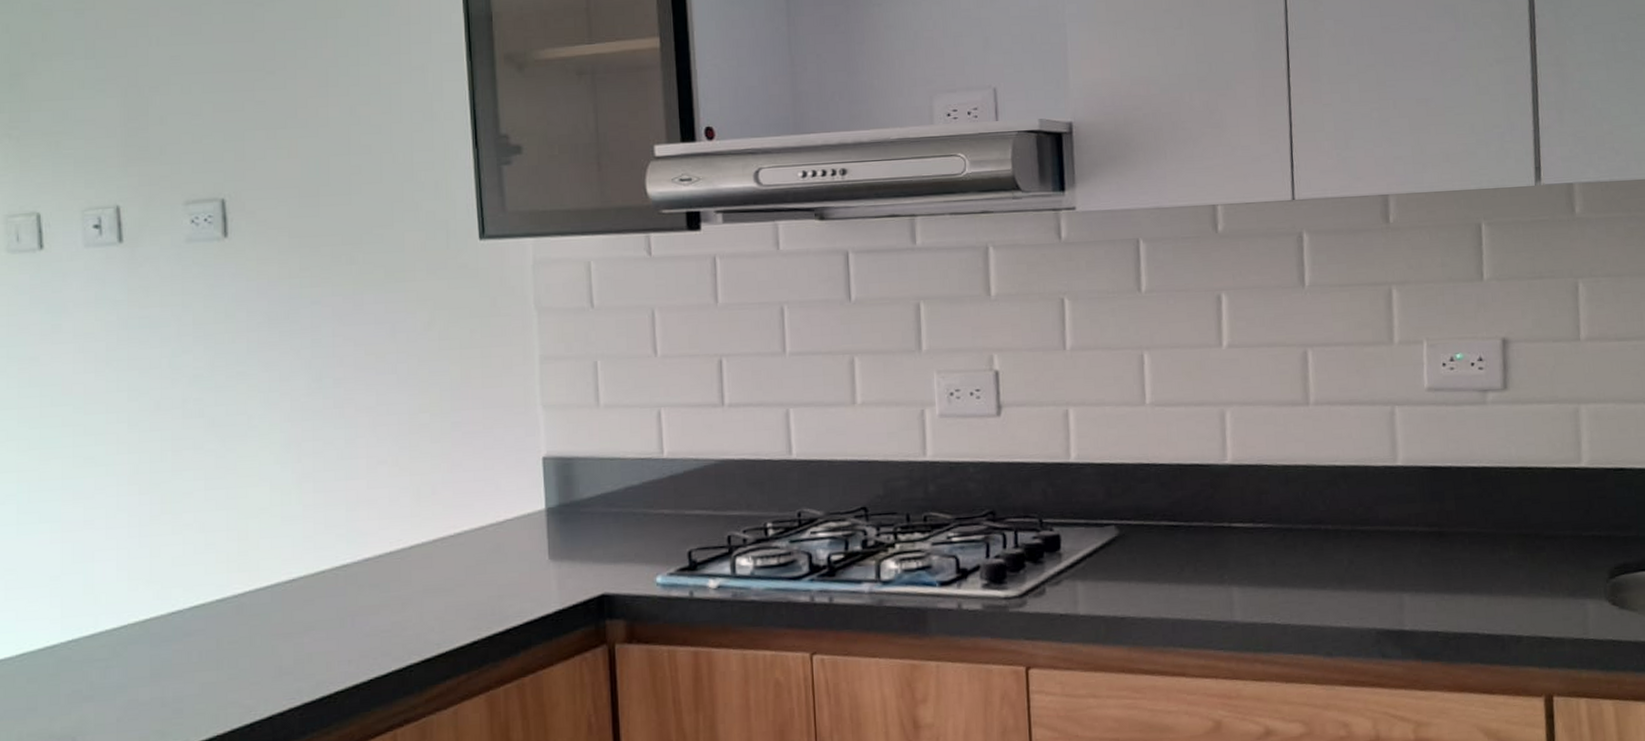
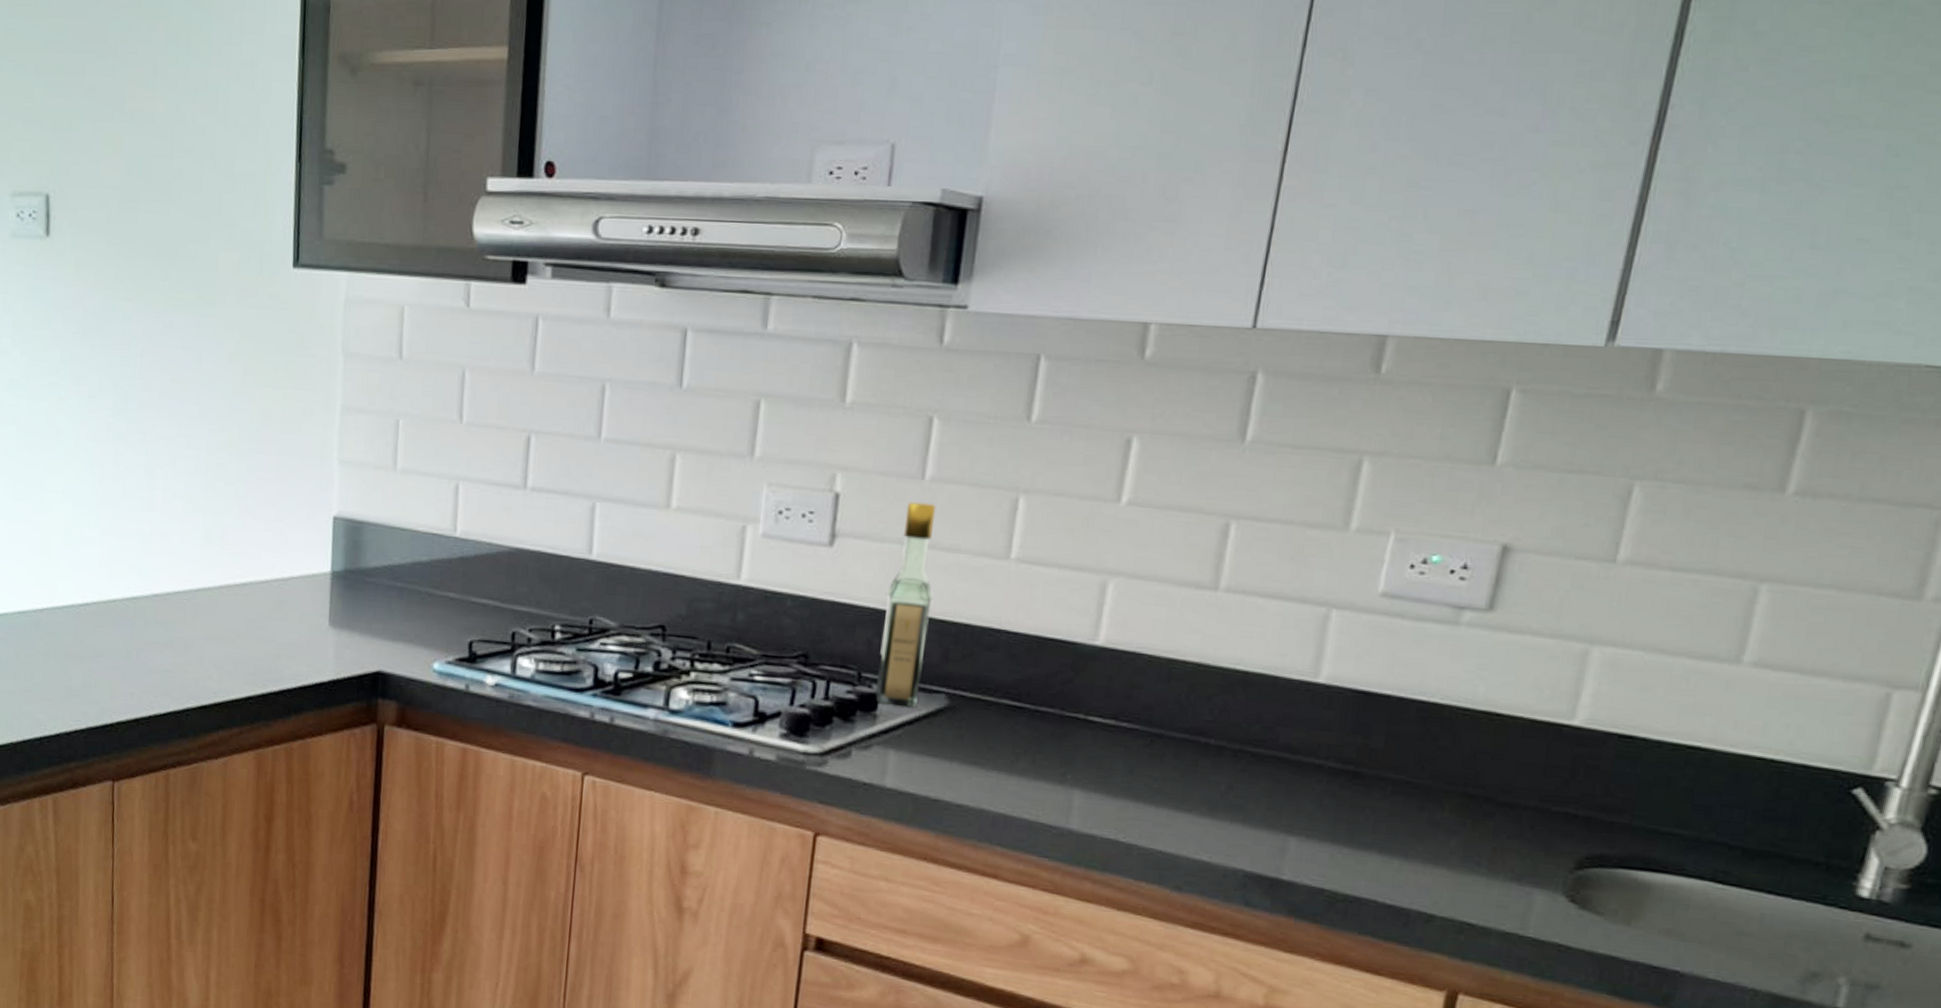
bottle: none [1050,368,1093,544] -> present [875,501,937,707]

